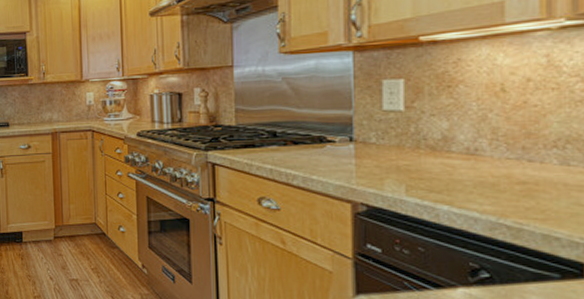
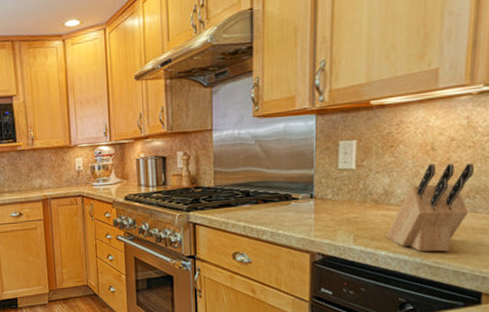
knife block: none [448,107,560,211] -> present [386,163,474,252]

